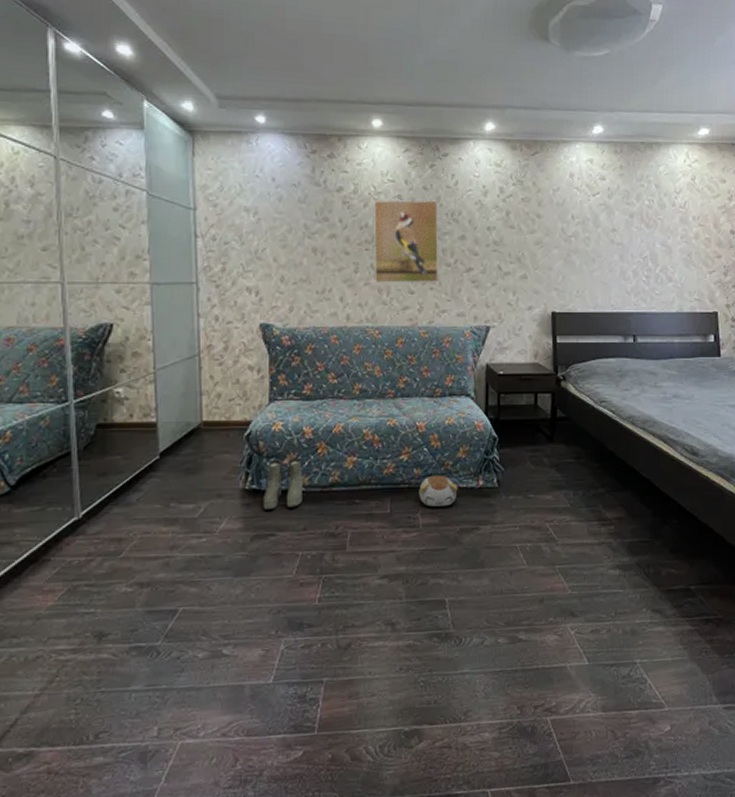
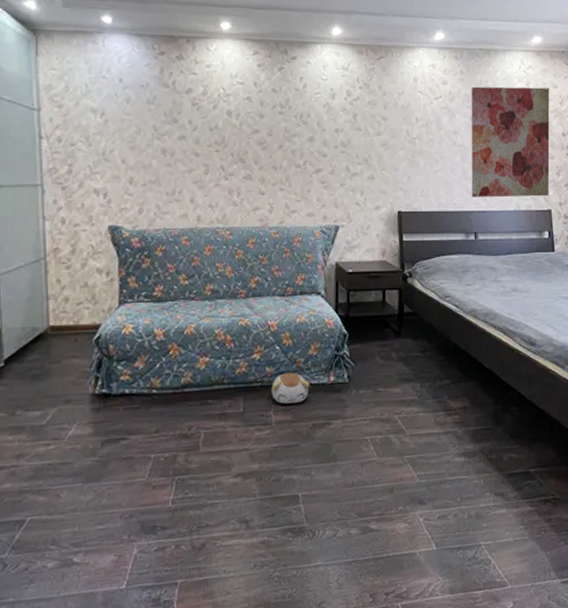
boots: present [263,459,304,510] -> none [113,361,156,414]
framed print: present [374,200,439,283] -> none [224,102,289,184]
wall art: none [630,181,717,299] -> present [471,86,550,198]

